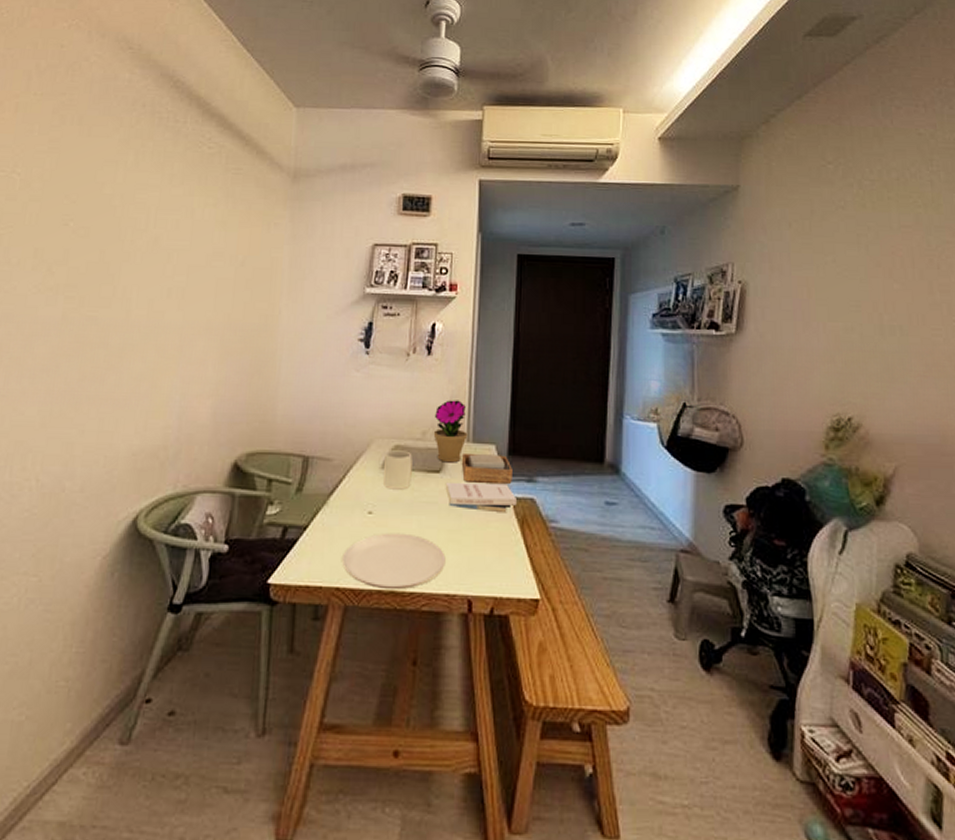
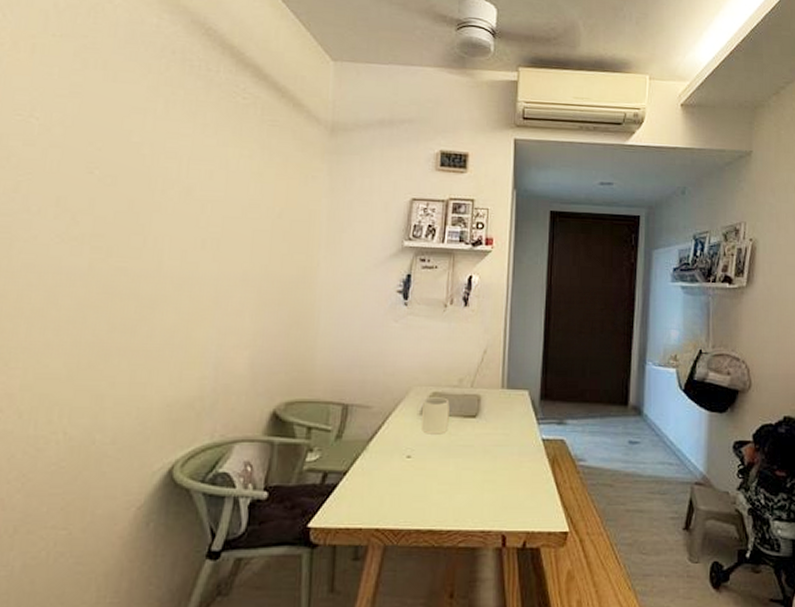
plate: present [342,533,446,590] -> none [382,475,481,529]
flower pot: present [433,400,468,463] -> none [469,349,503,408]
books: present [445,482,516,512] -> none [481,426,548,453]
napkin holder: present [461,452,512,485] -> none [496,398,544,428]

